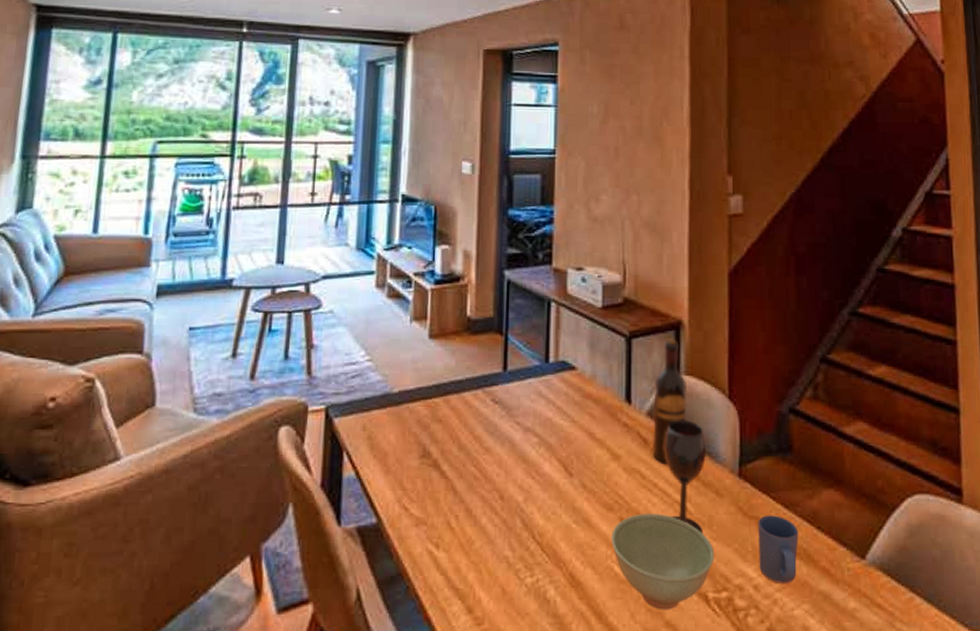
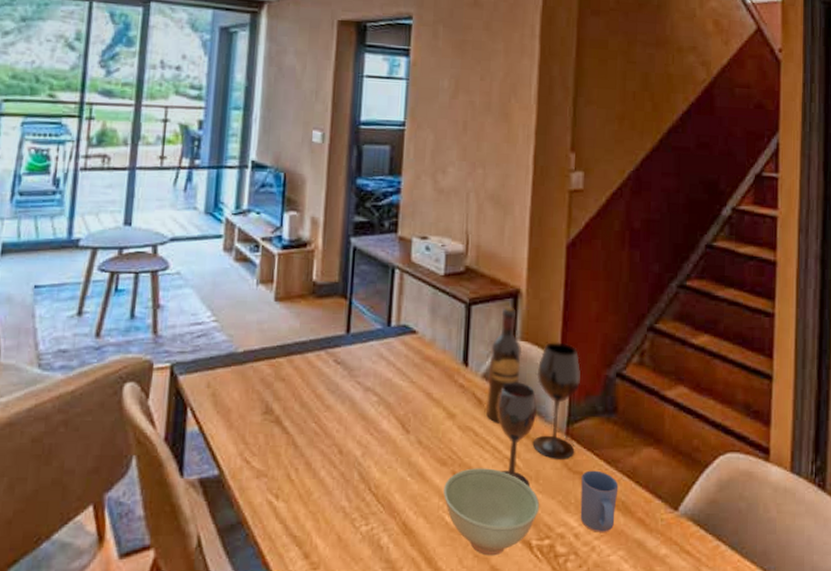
wineglass: none [703,376,751,503] -> present [532,342,581,459]

